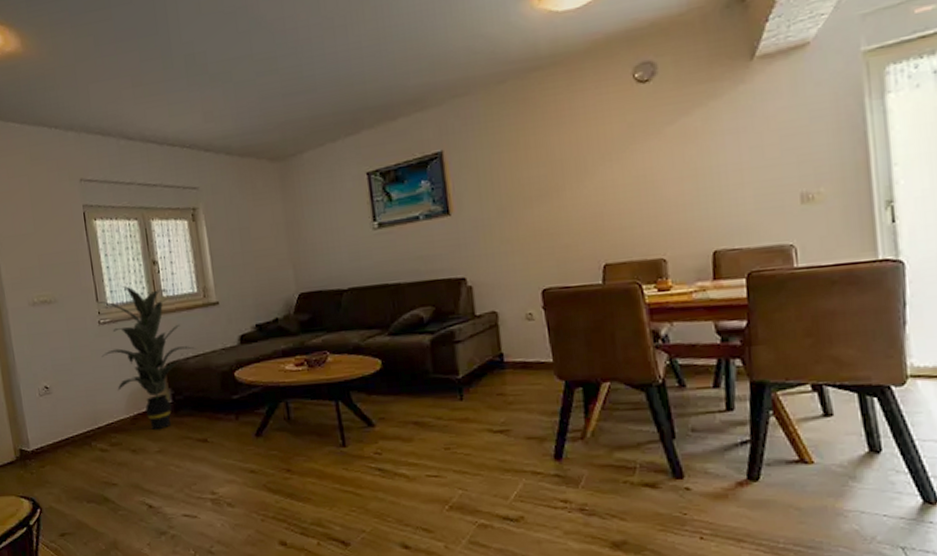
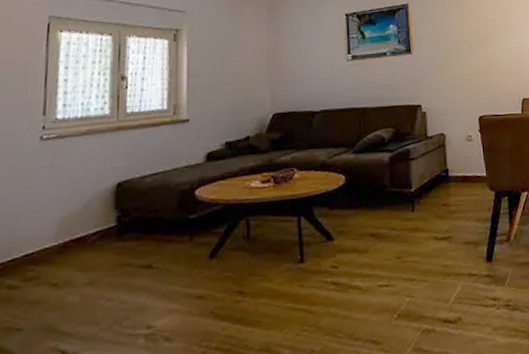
indoor plant: present [96,285,197,431] -> none [35,99,156,259]

